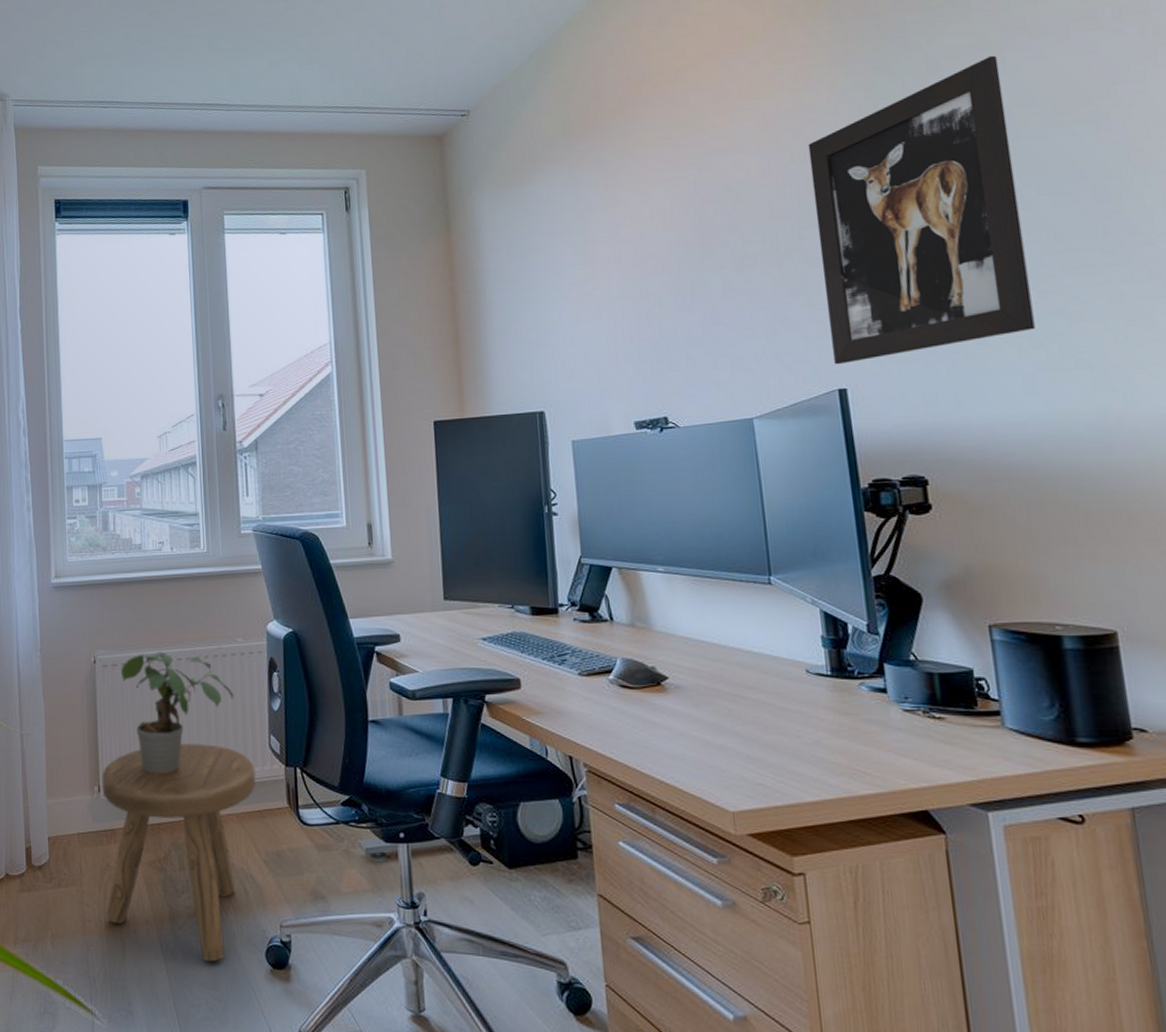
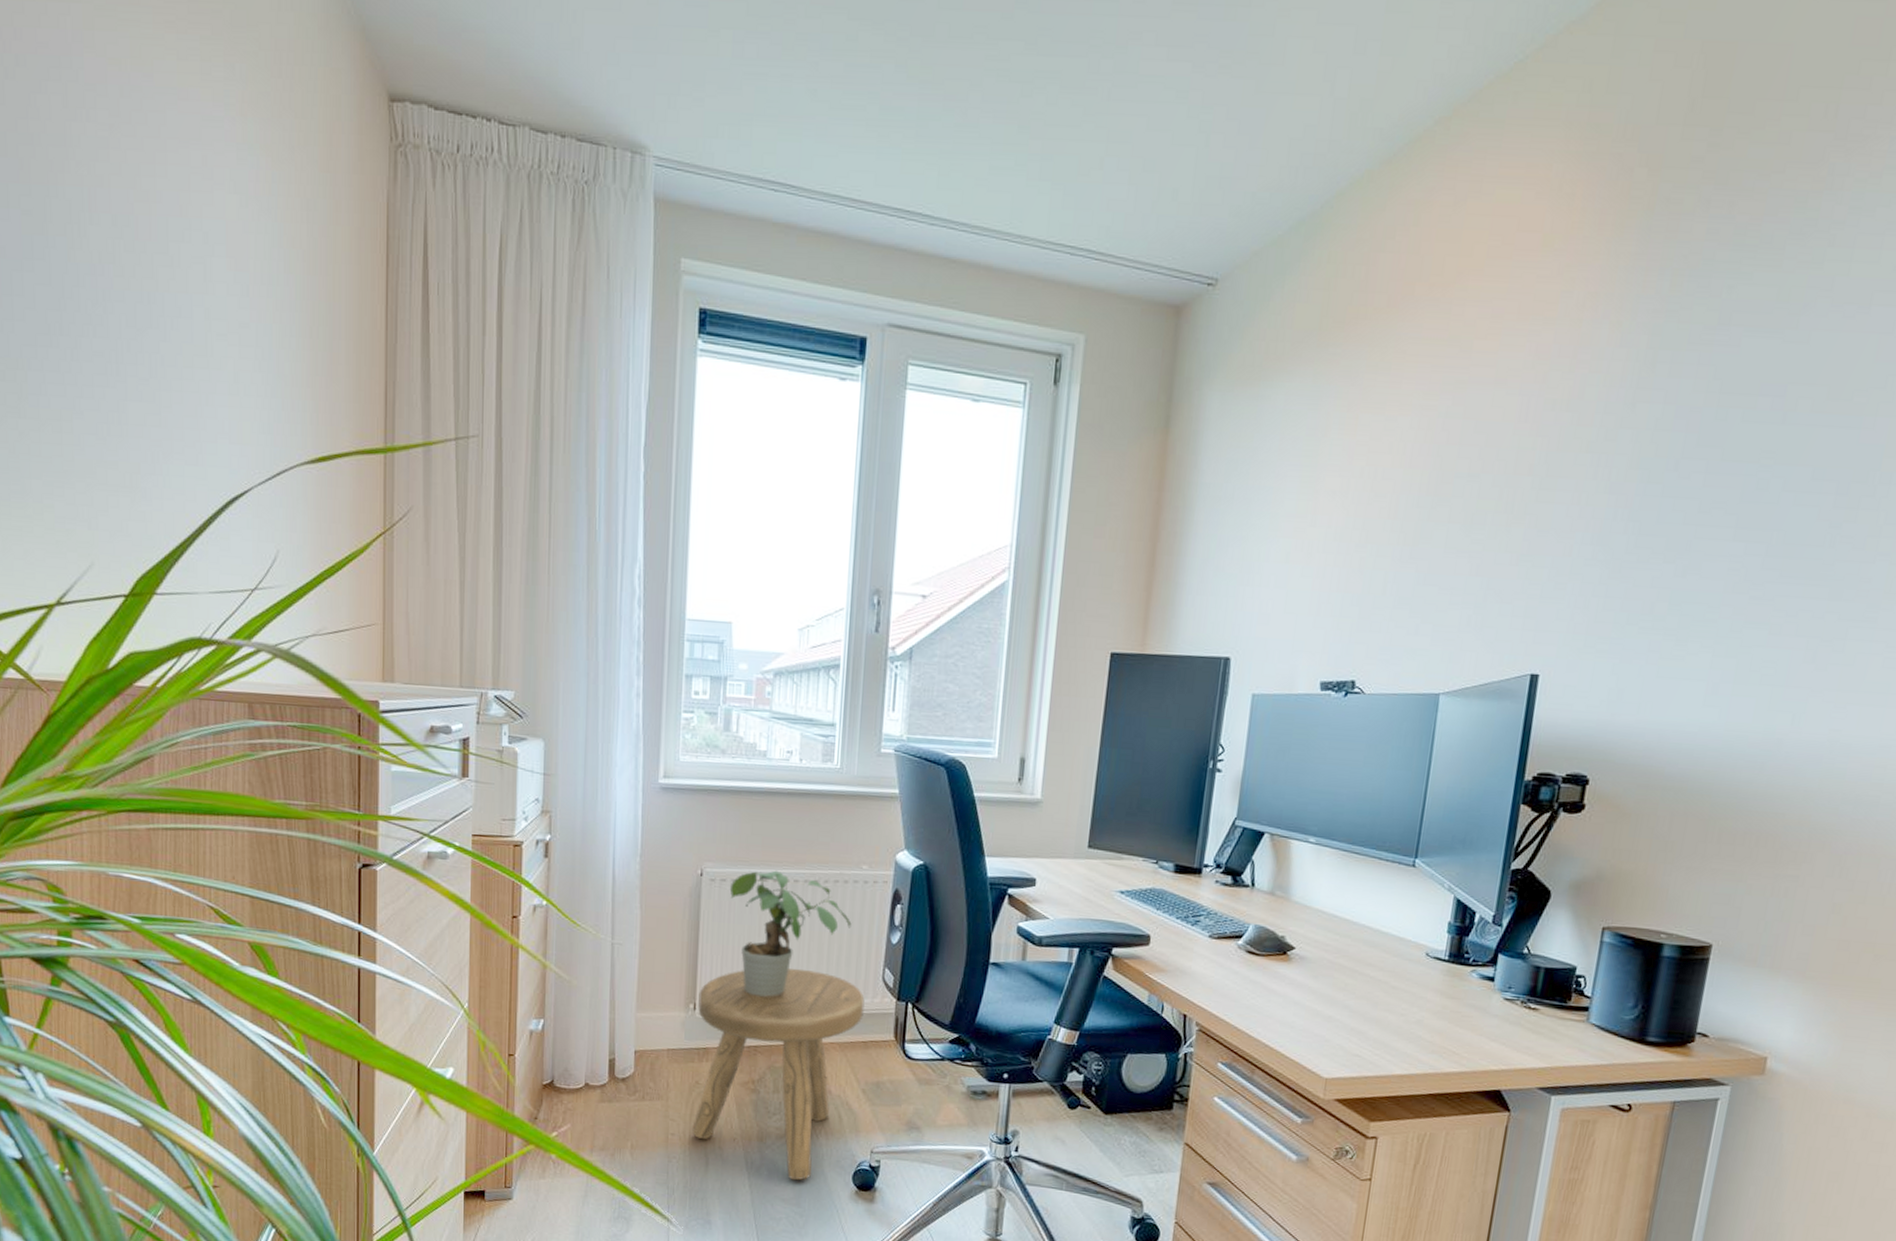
wall art: present [808,55,1035,365] -> none [1534,317,1793,648]

